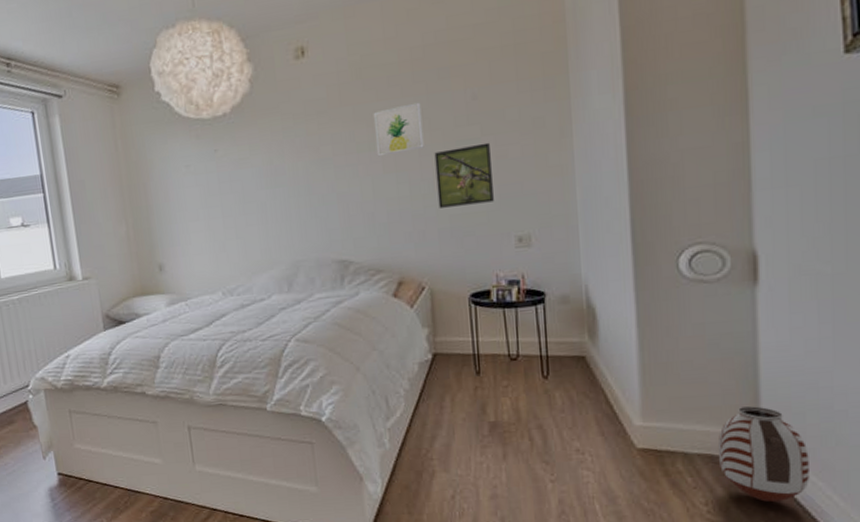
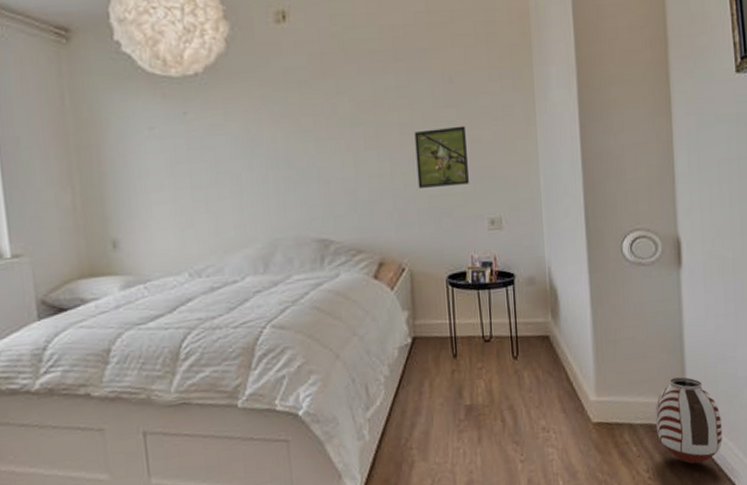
wall art: present [373,102,424,157] -> none [355,80,405,133]

